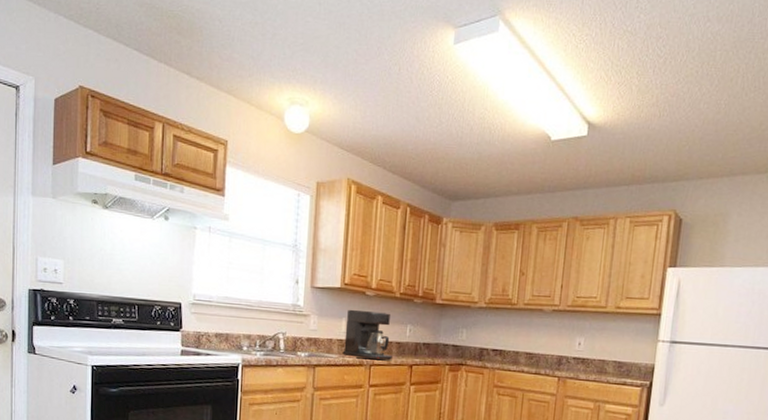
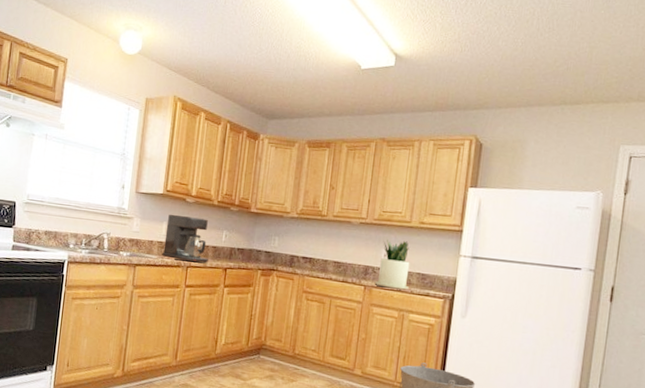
planter: none [568,326,606,381] -> present [374,239,410,291]

